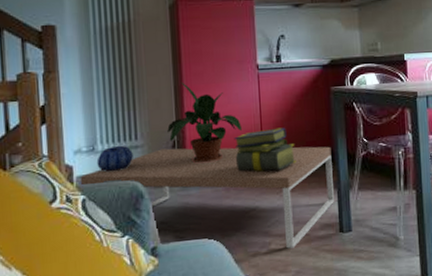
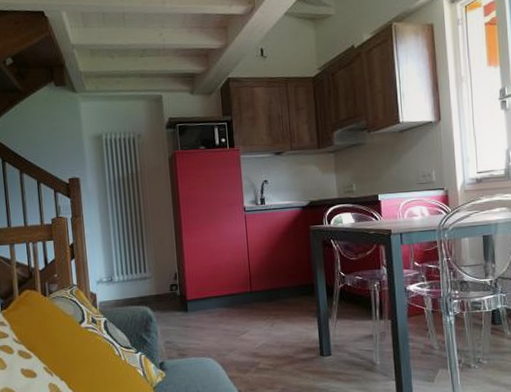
coffee table: present [80,146,334,249] -> none [102,279,315,368]
decorative bowl: present [96,145,133,171] -> none [114,277,143,298]
potted plant: present [167,83,242,163] -> none [170,224,232,293]
stack of books: present [234,127,296,172] -> none [226,262,280,301]

